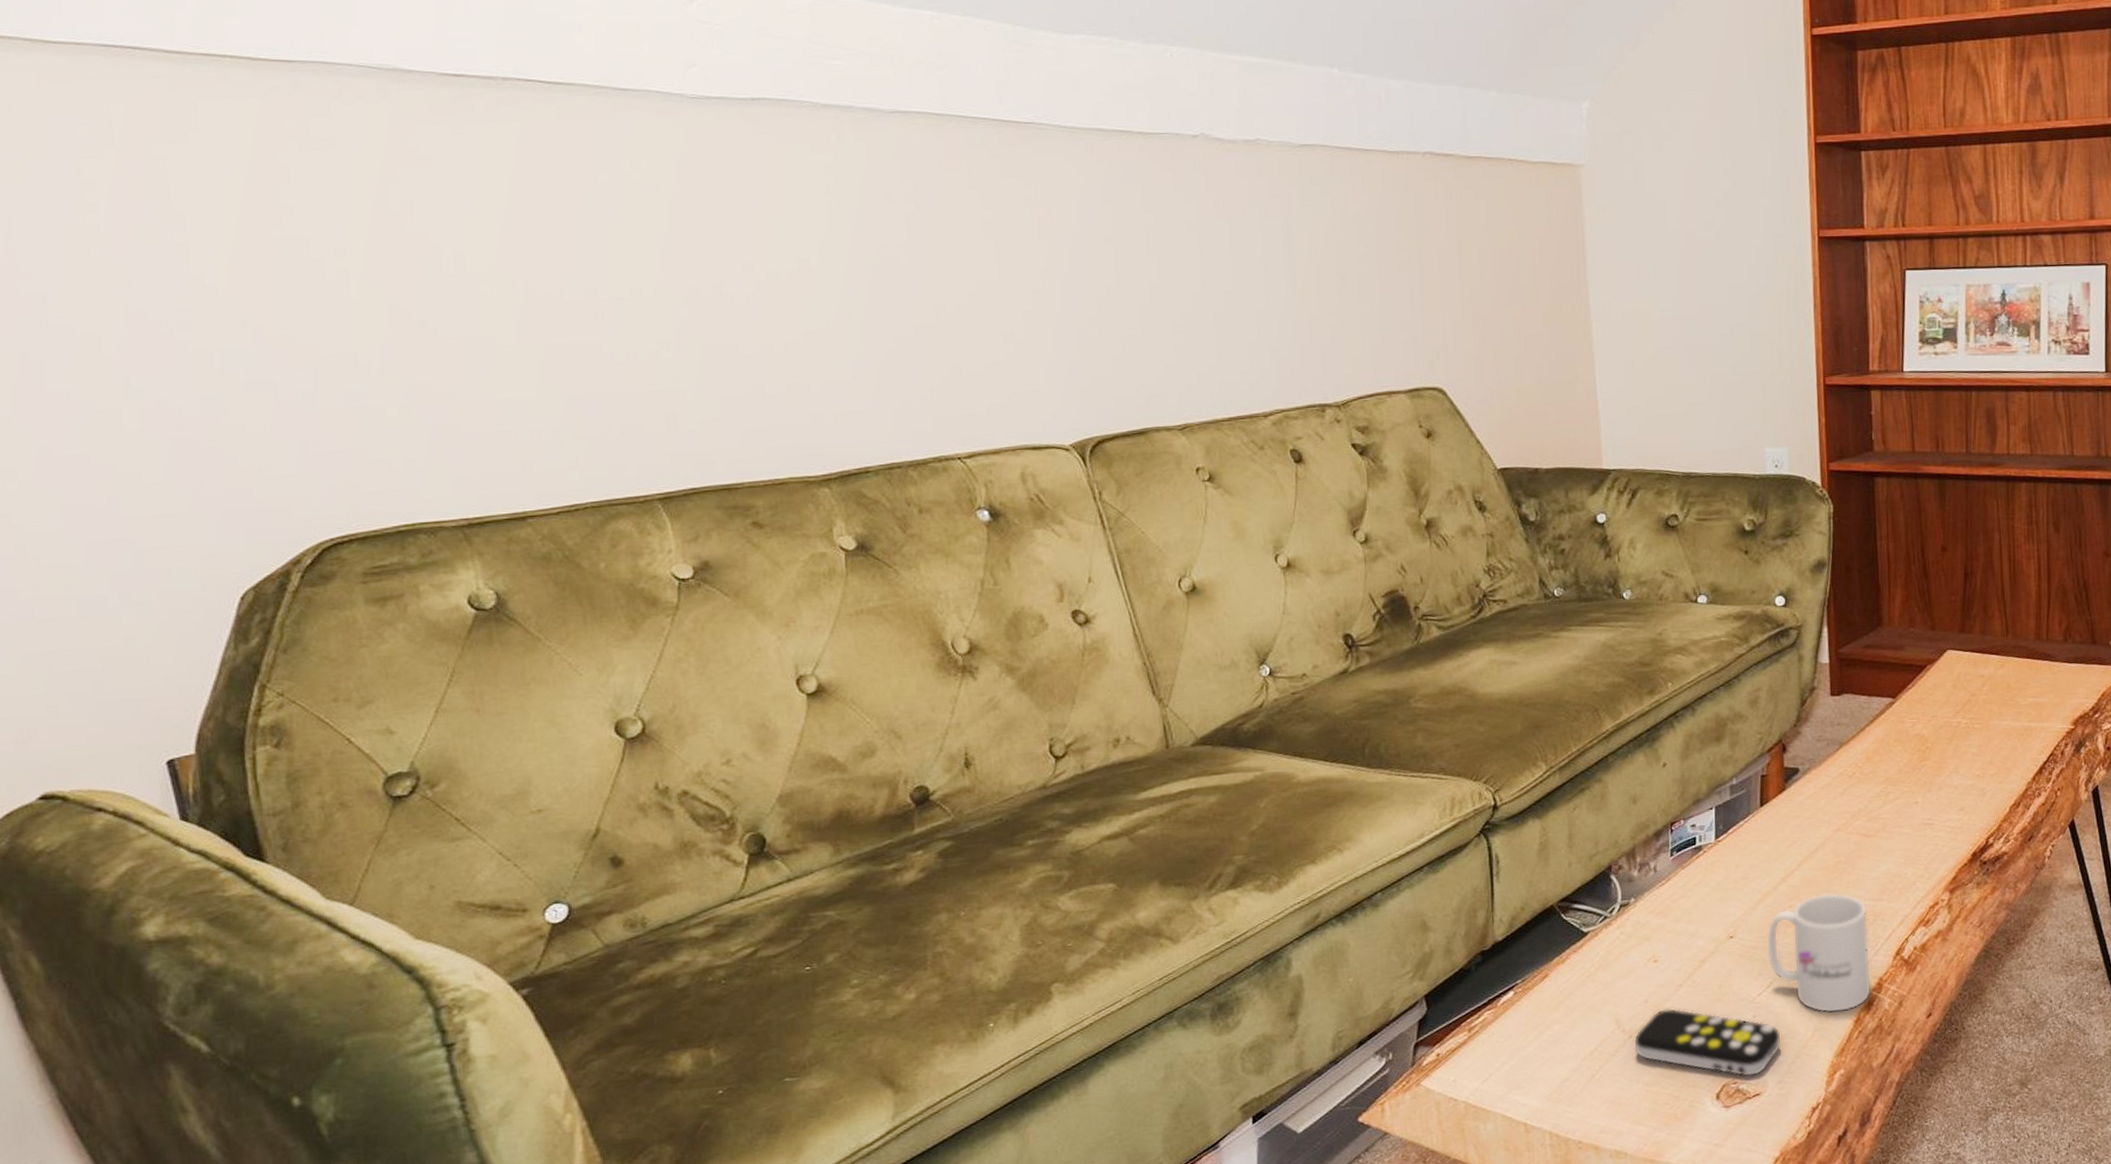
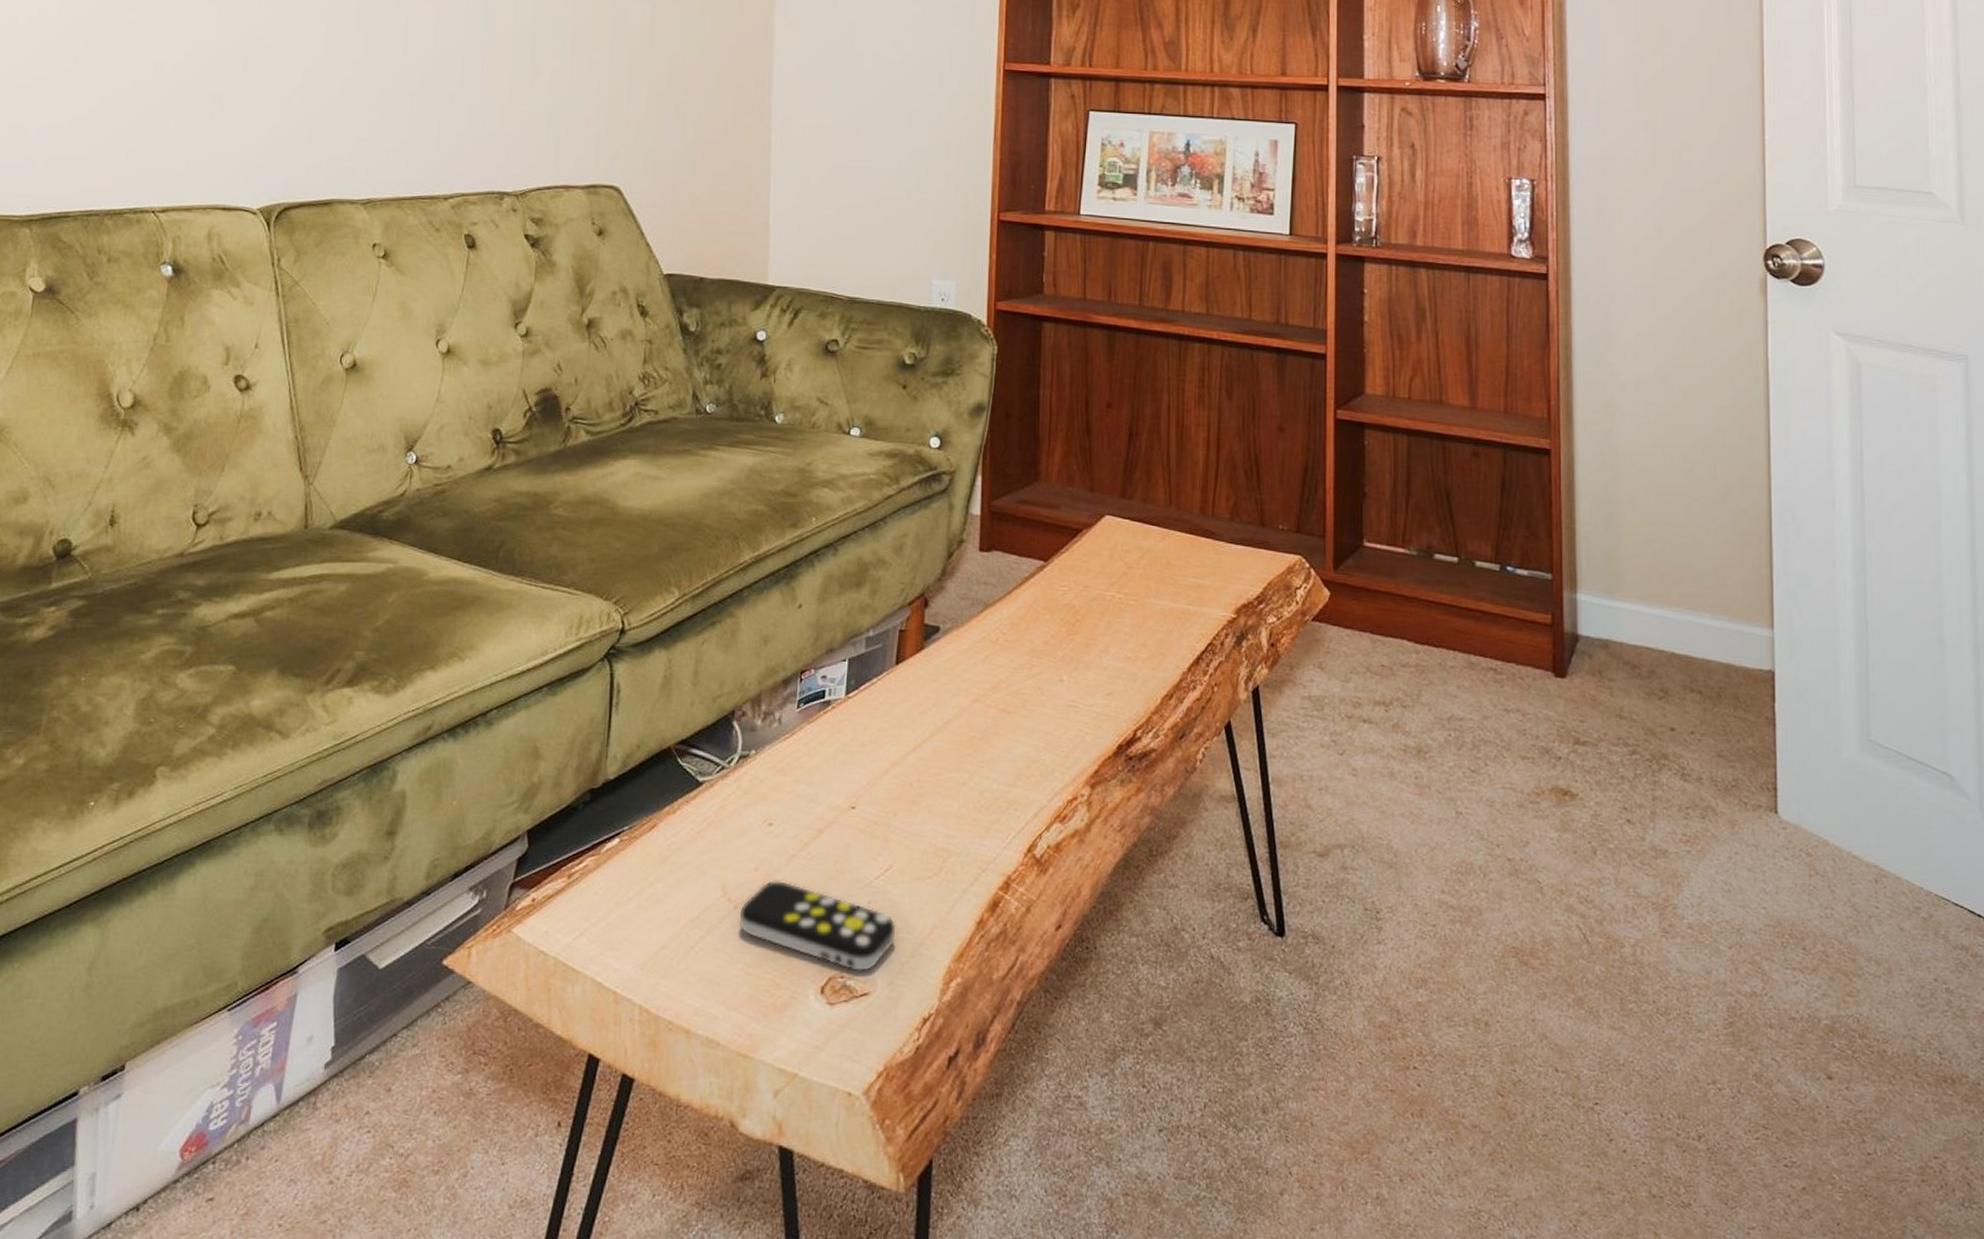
mug: present [1767,892,1871,1013] -> none [889,770,1000,911]

